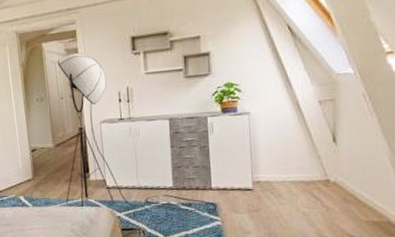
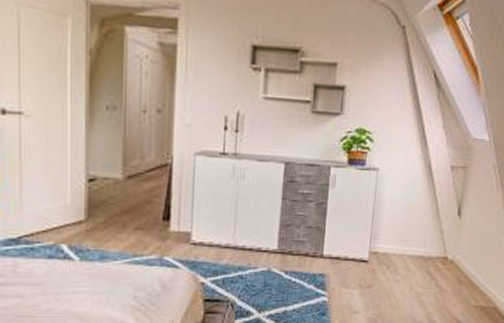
floor lamp: present [57,53,217,212] -> none [132,51,326,284]

